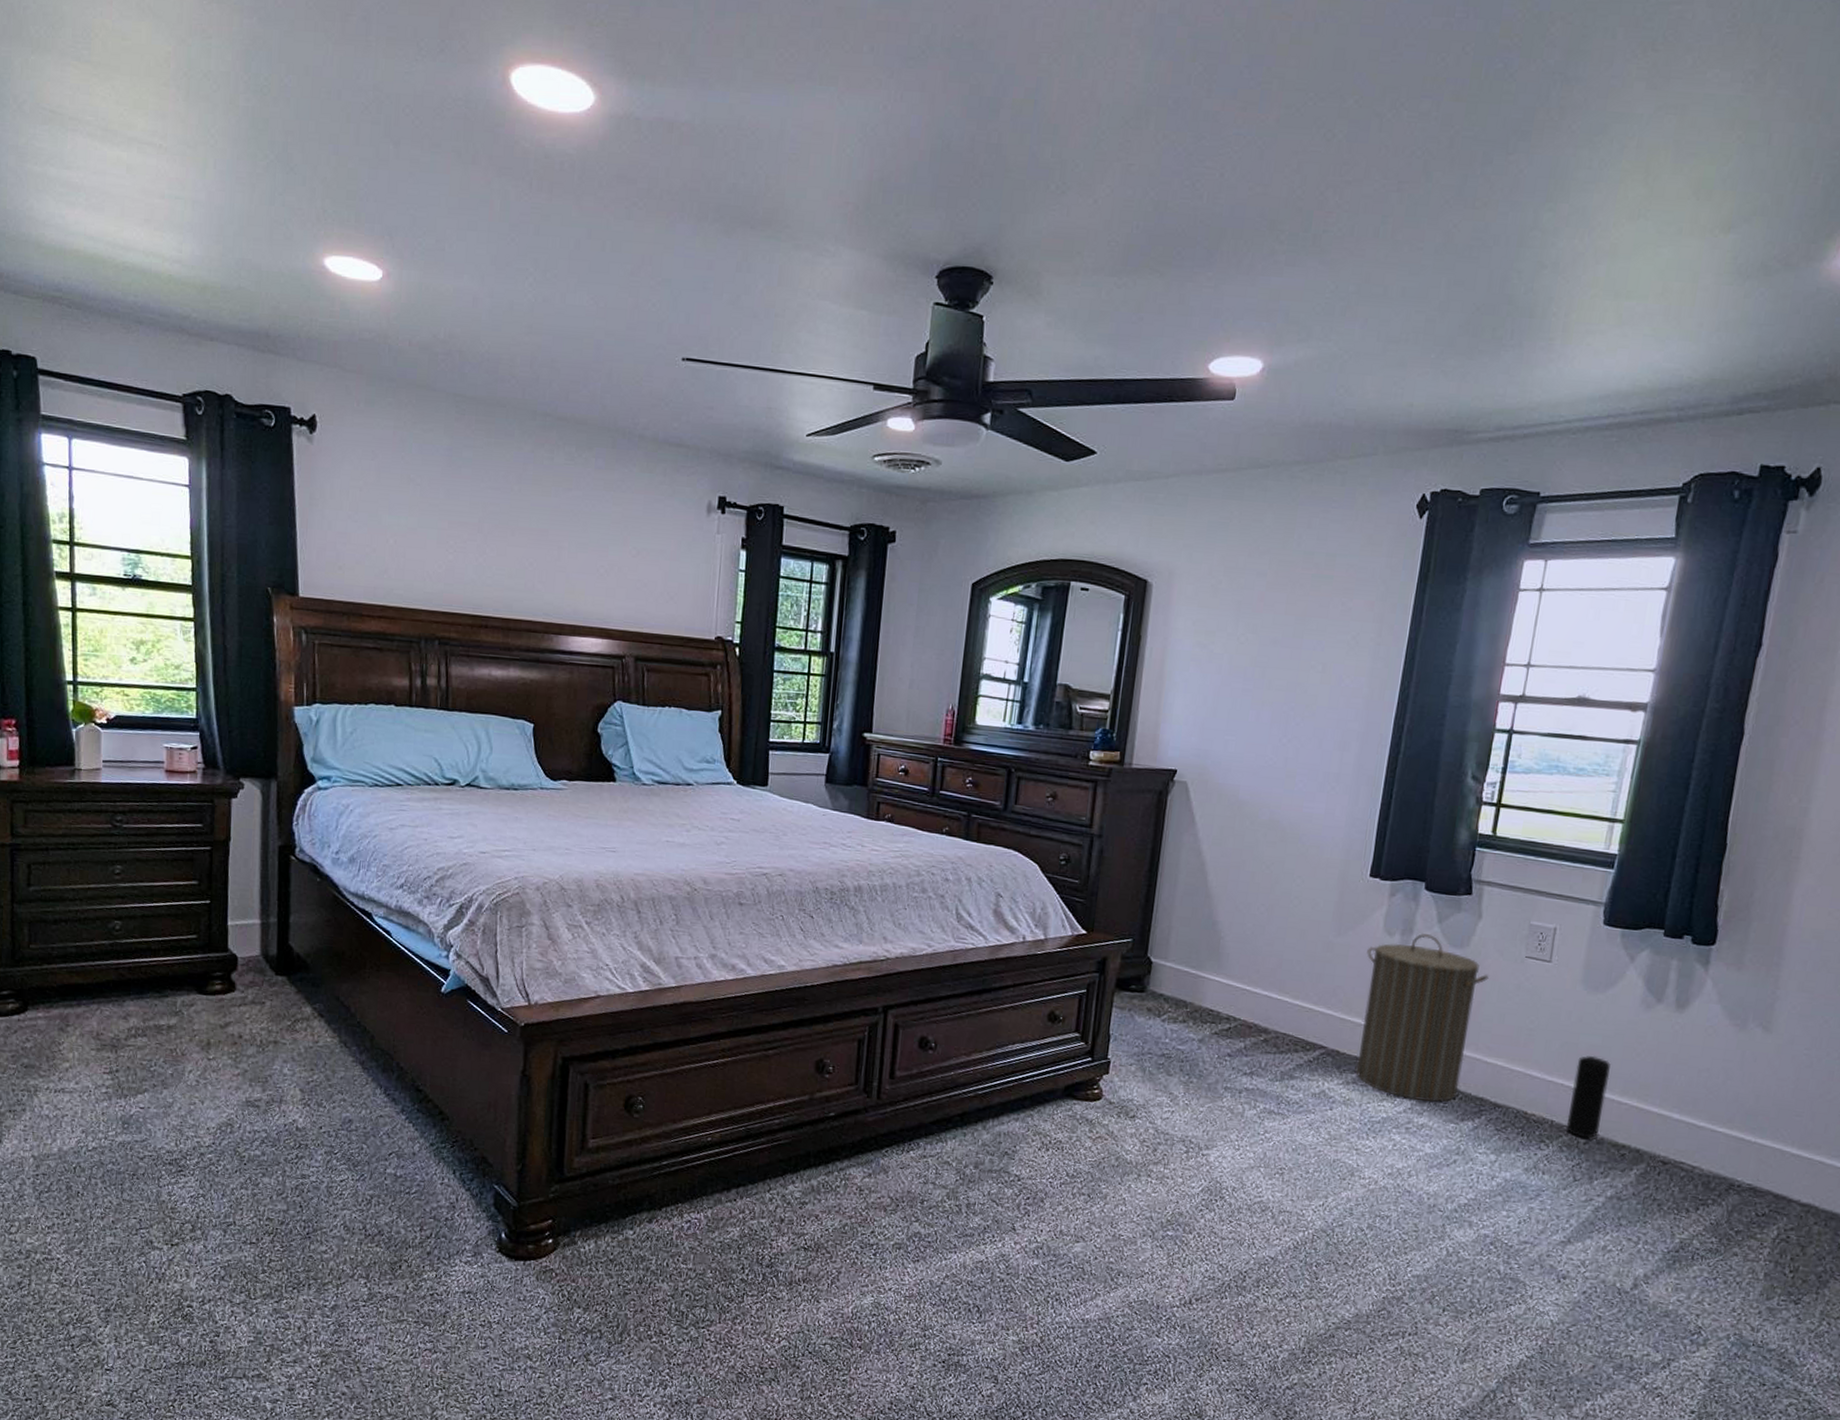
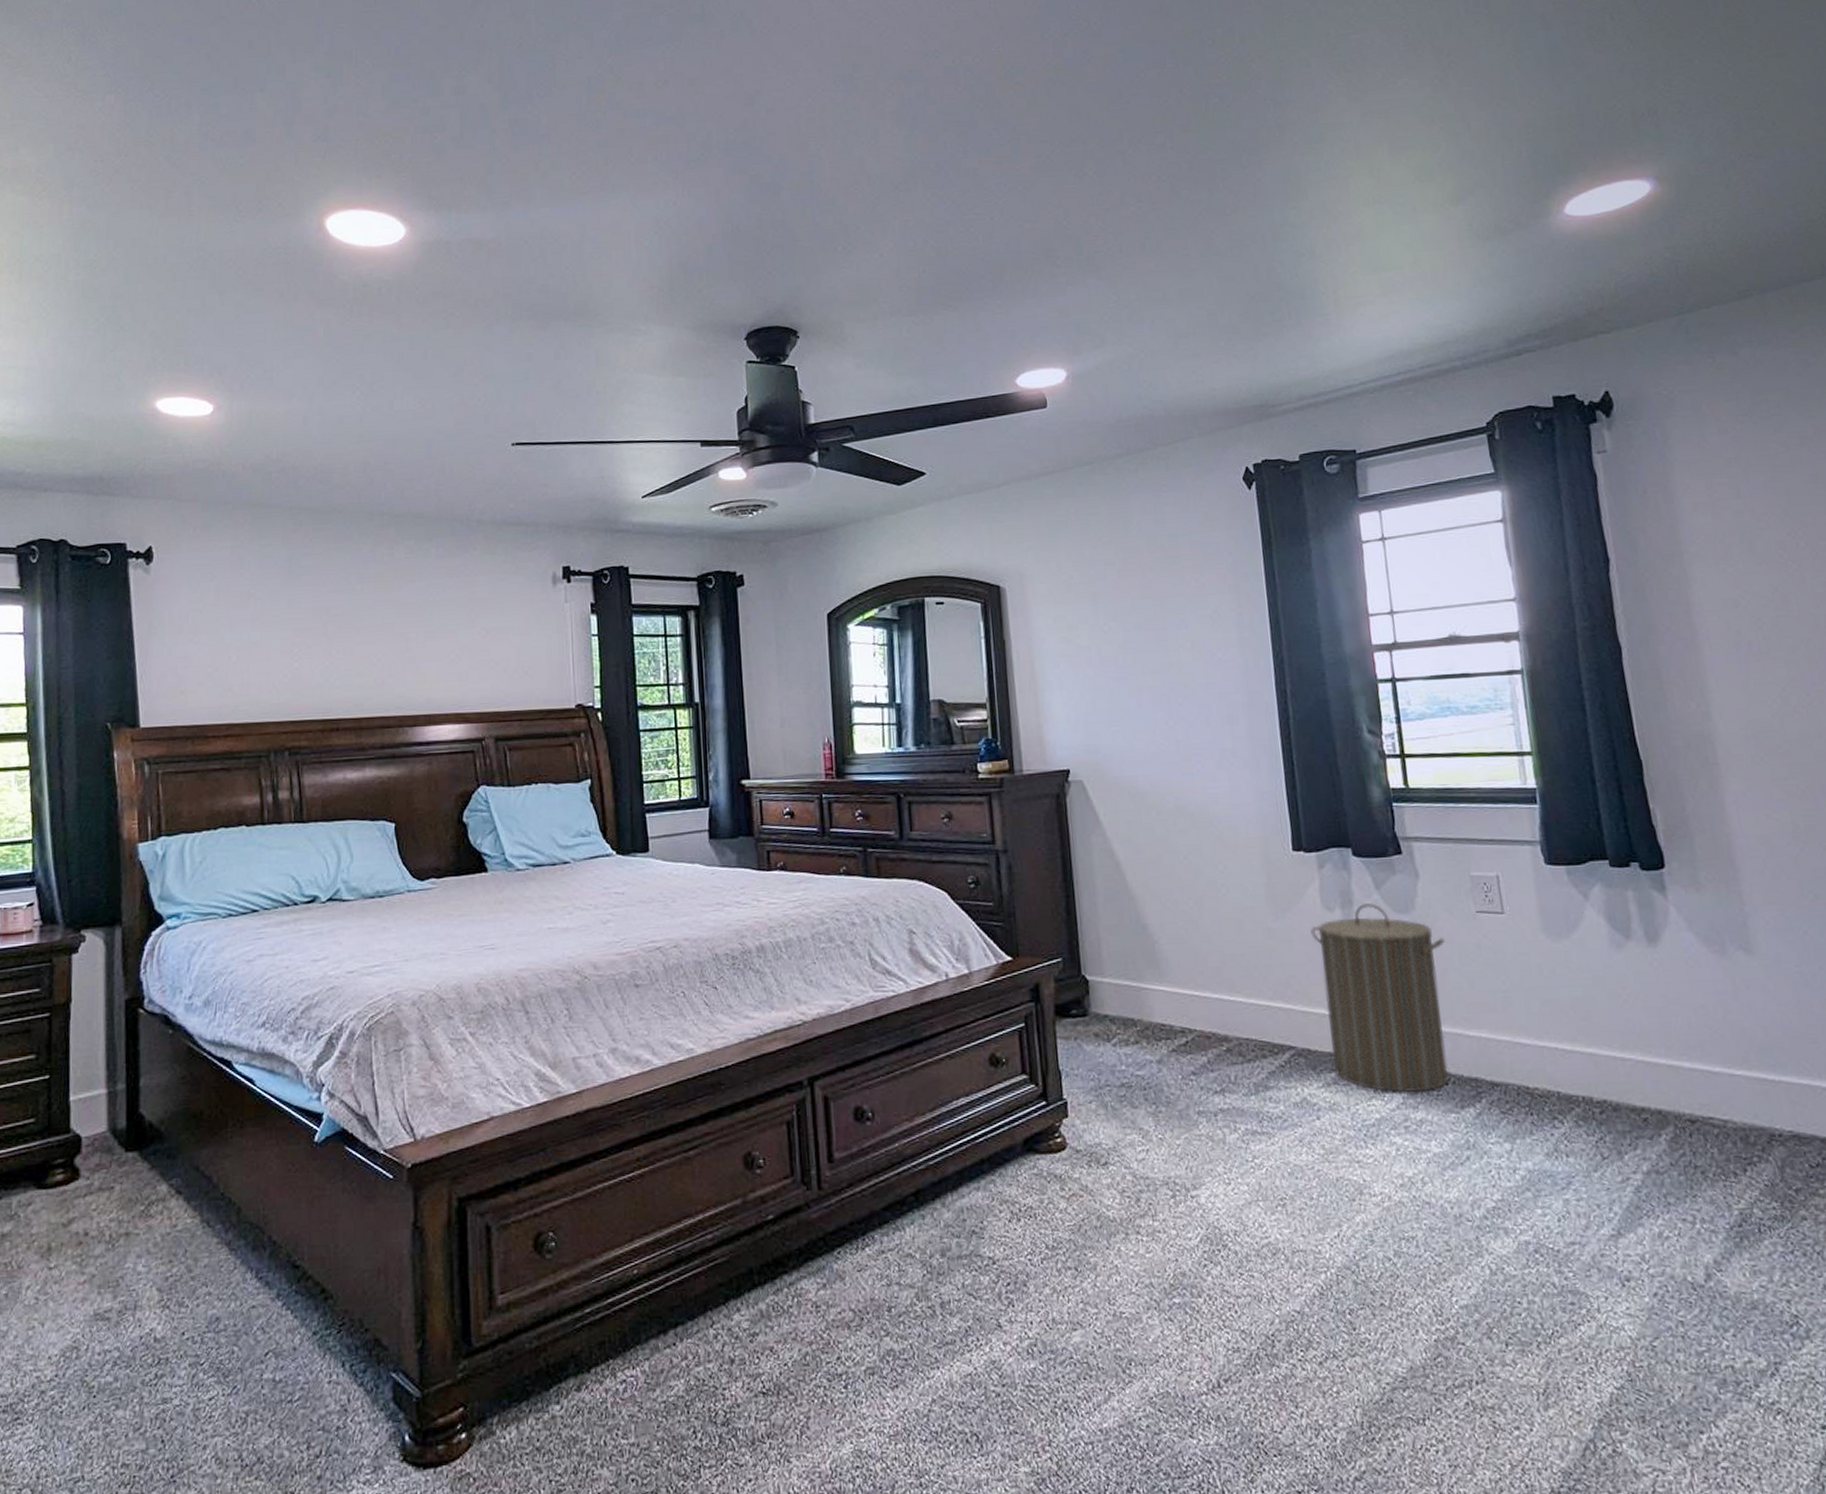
speaker: present [1566,1055,1611,1139] -> none [1564,1009,1613,1107]

